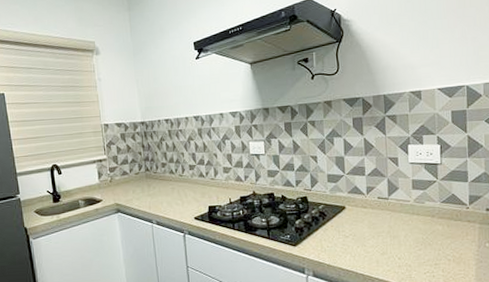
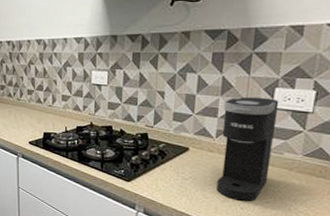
coffee maker: none [368,154,417,251] -> present [216,96,279,201]

